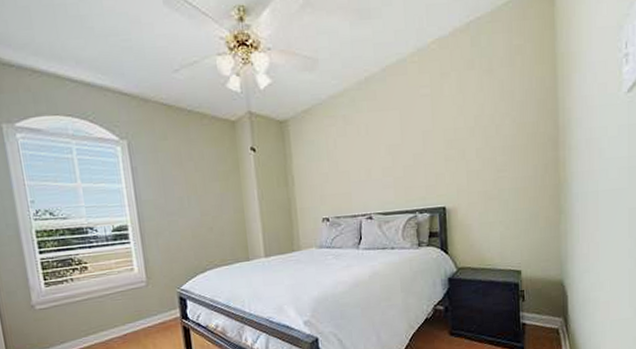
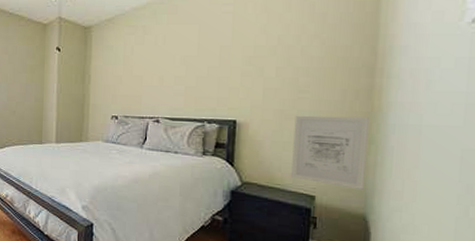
wall art: none [497,189,559,259] -> present [291,115,369,191]

